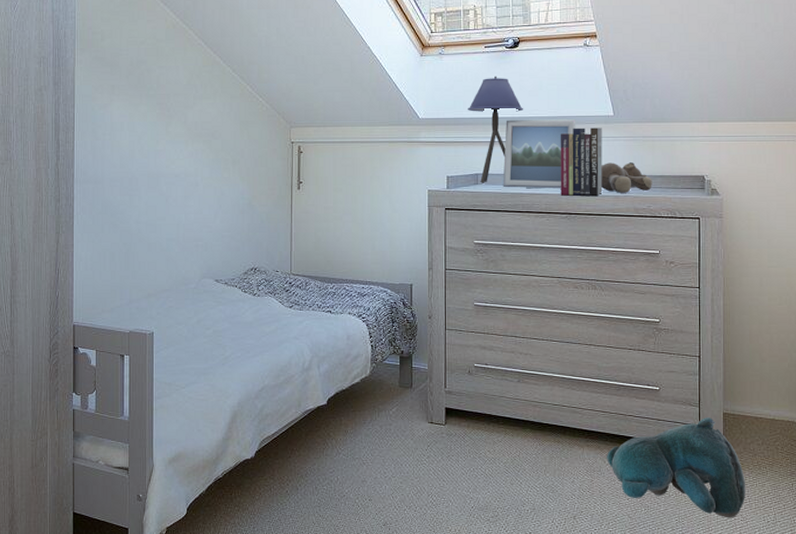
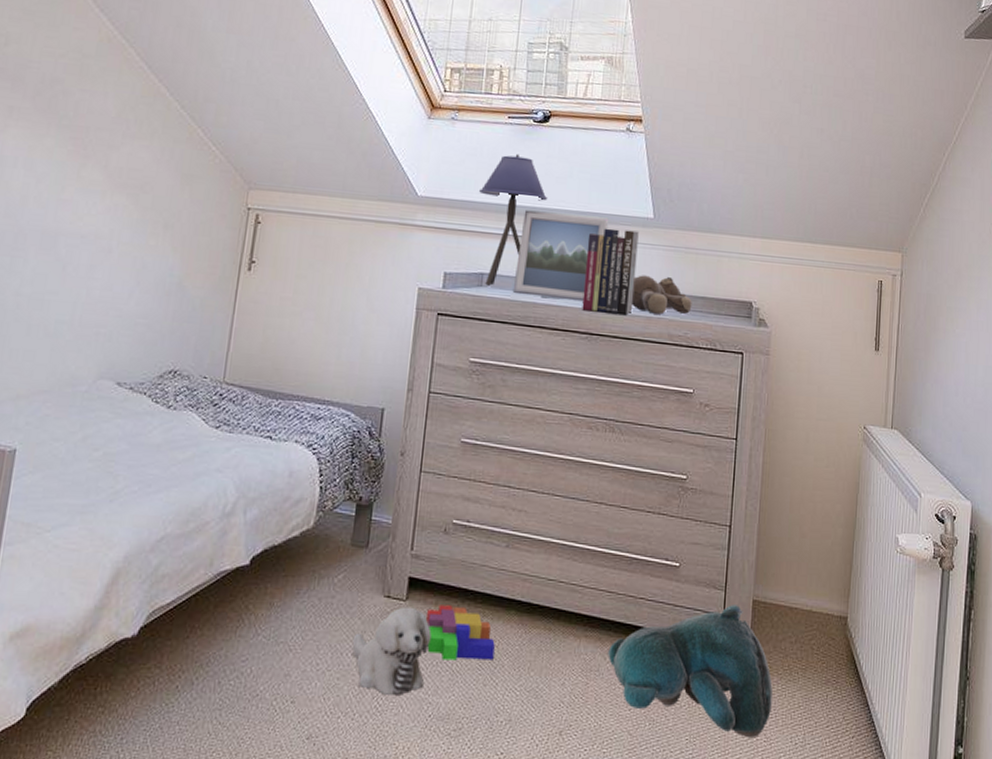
plush toy: none [408,429,467,493] -> present [352,606,432,695]
toy blocks: none [462,427,517,467] -> present [426,605,495,661]

